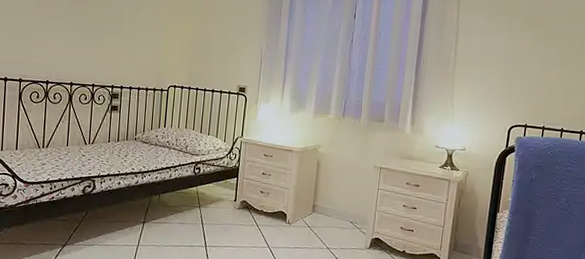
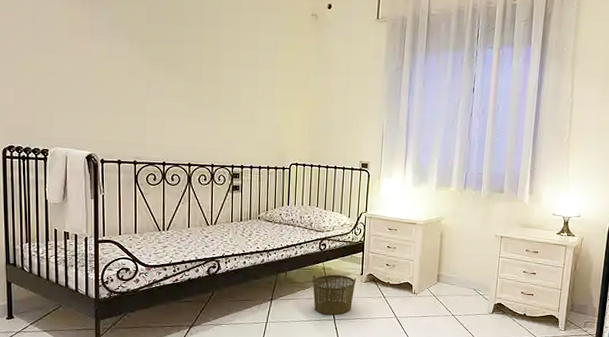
basket: none [185,198,229,242] -> present [312,274,356,316]

